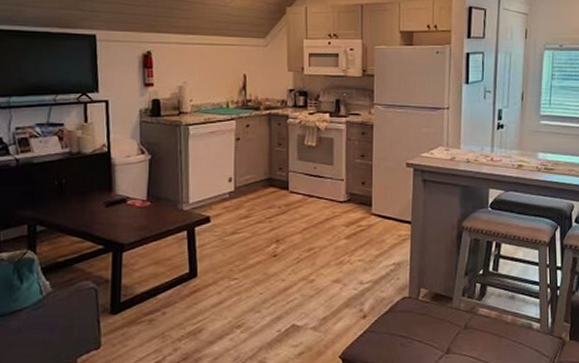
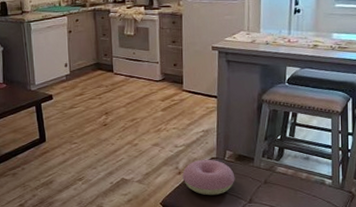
cushion: none [368,299,431,346] -> present [182,159,235,196]

